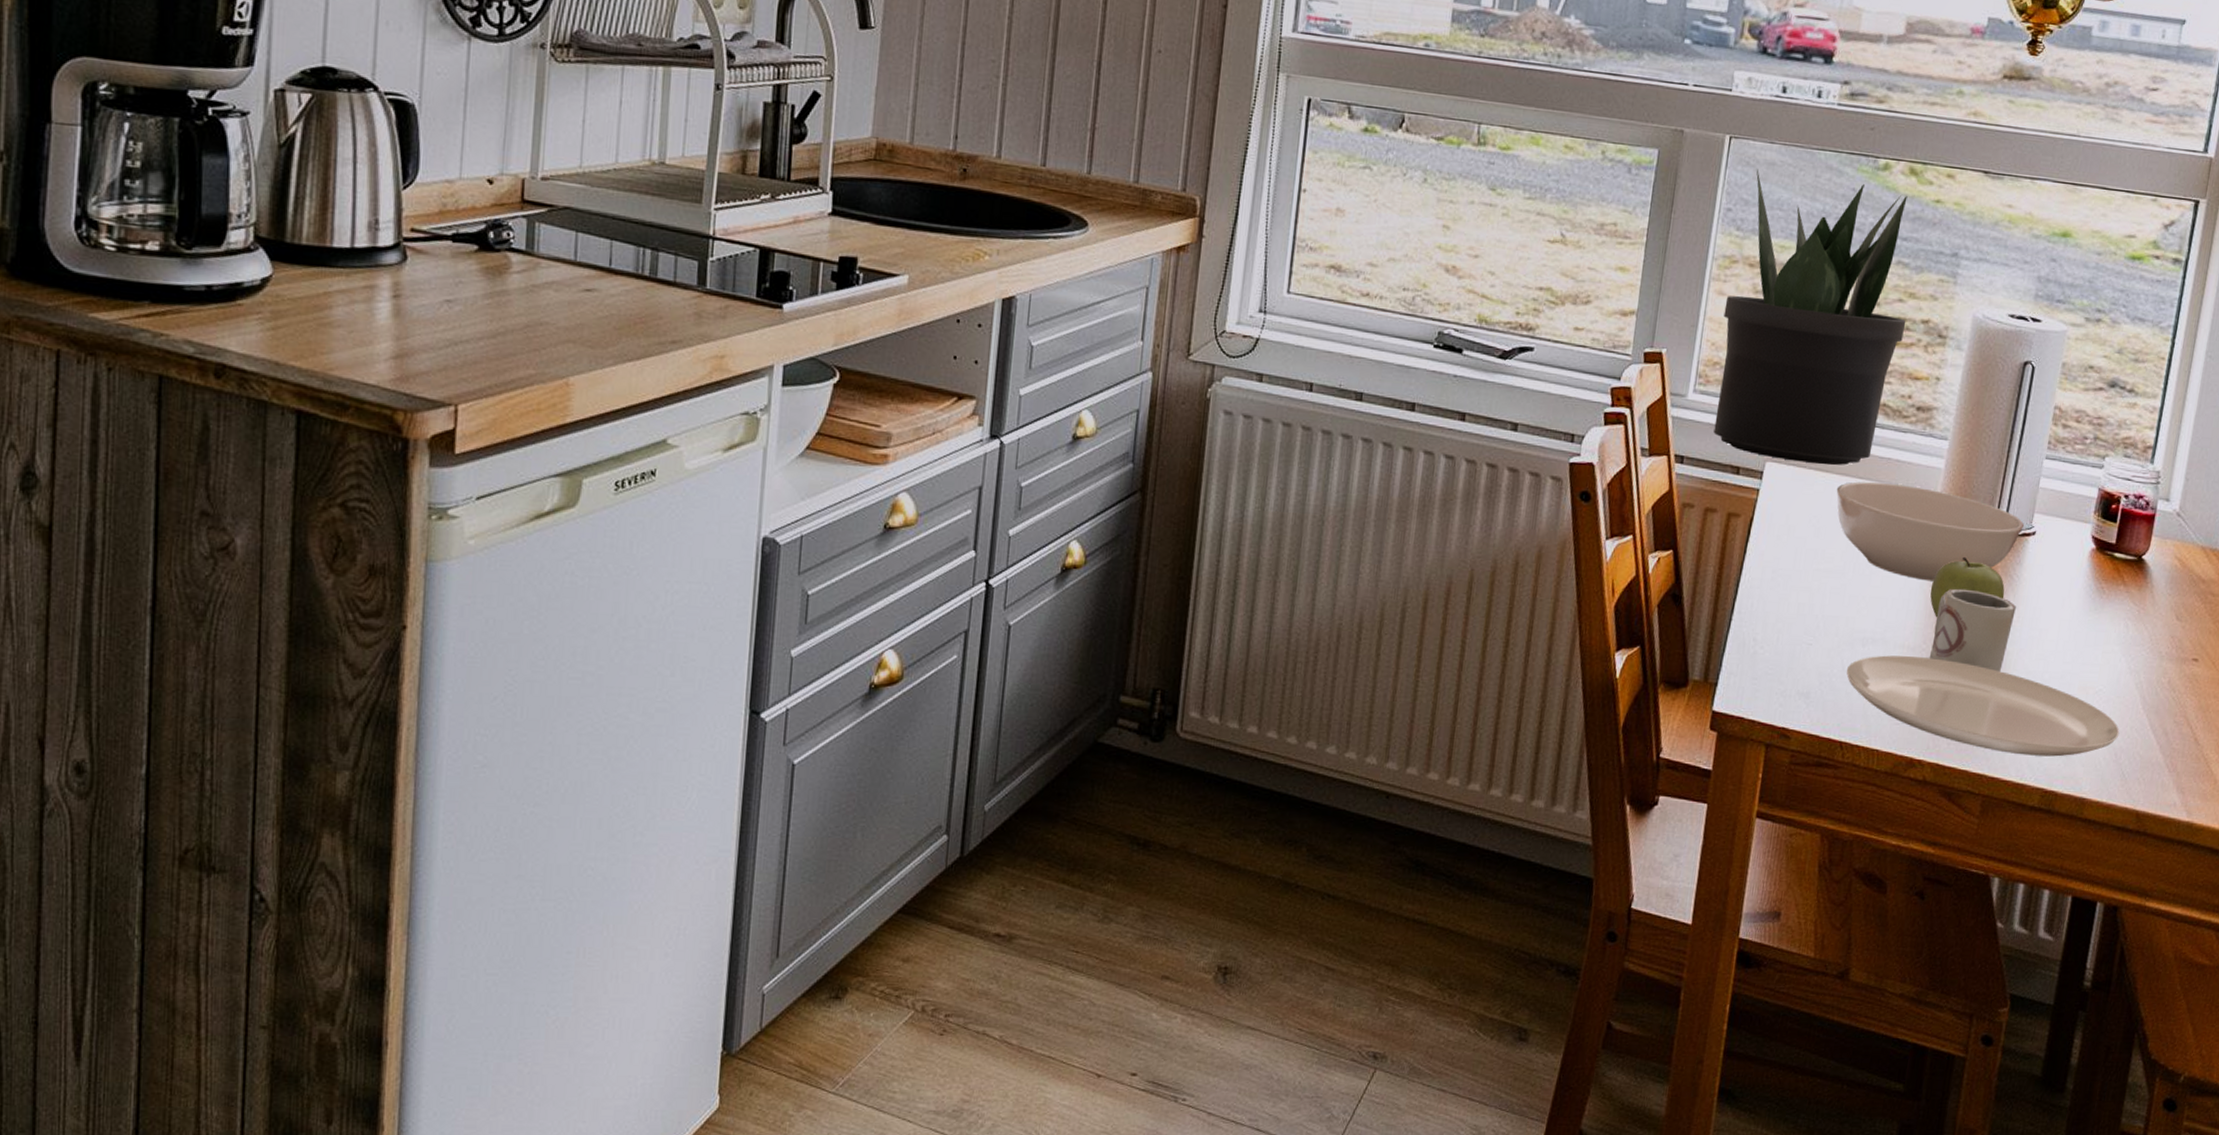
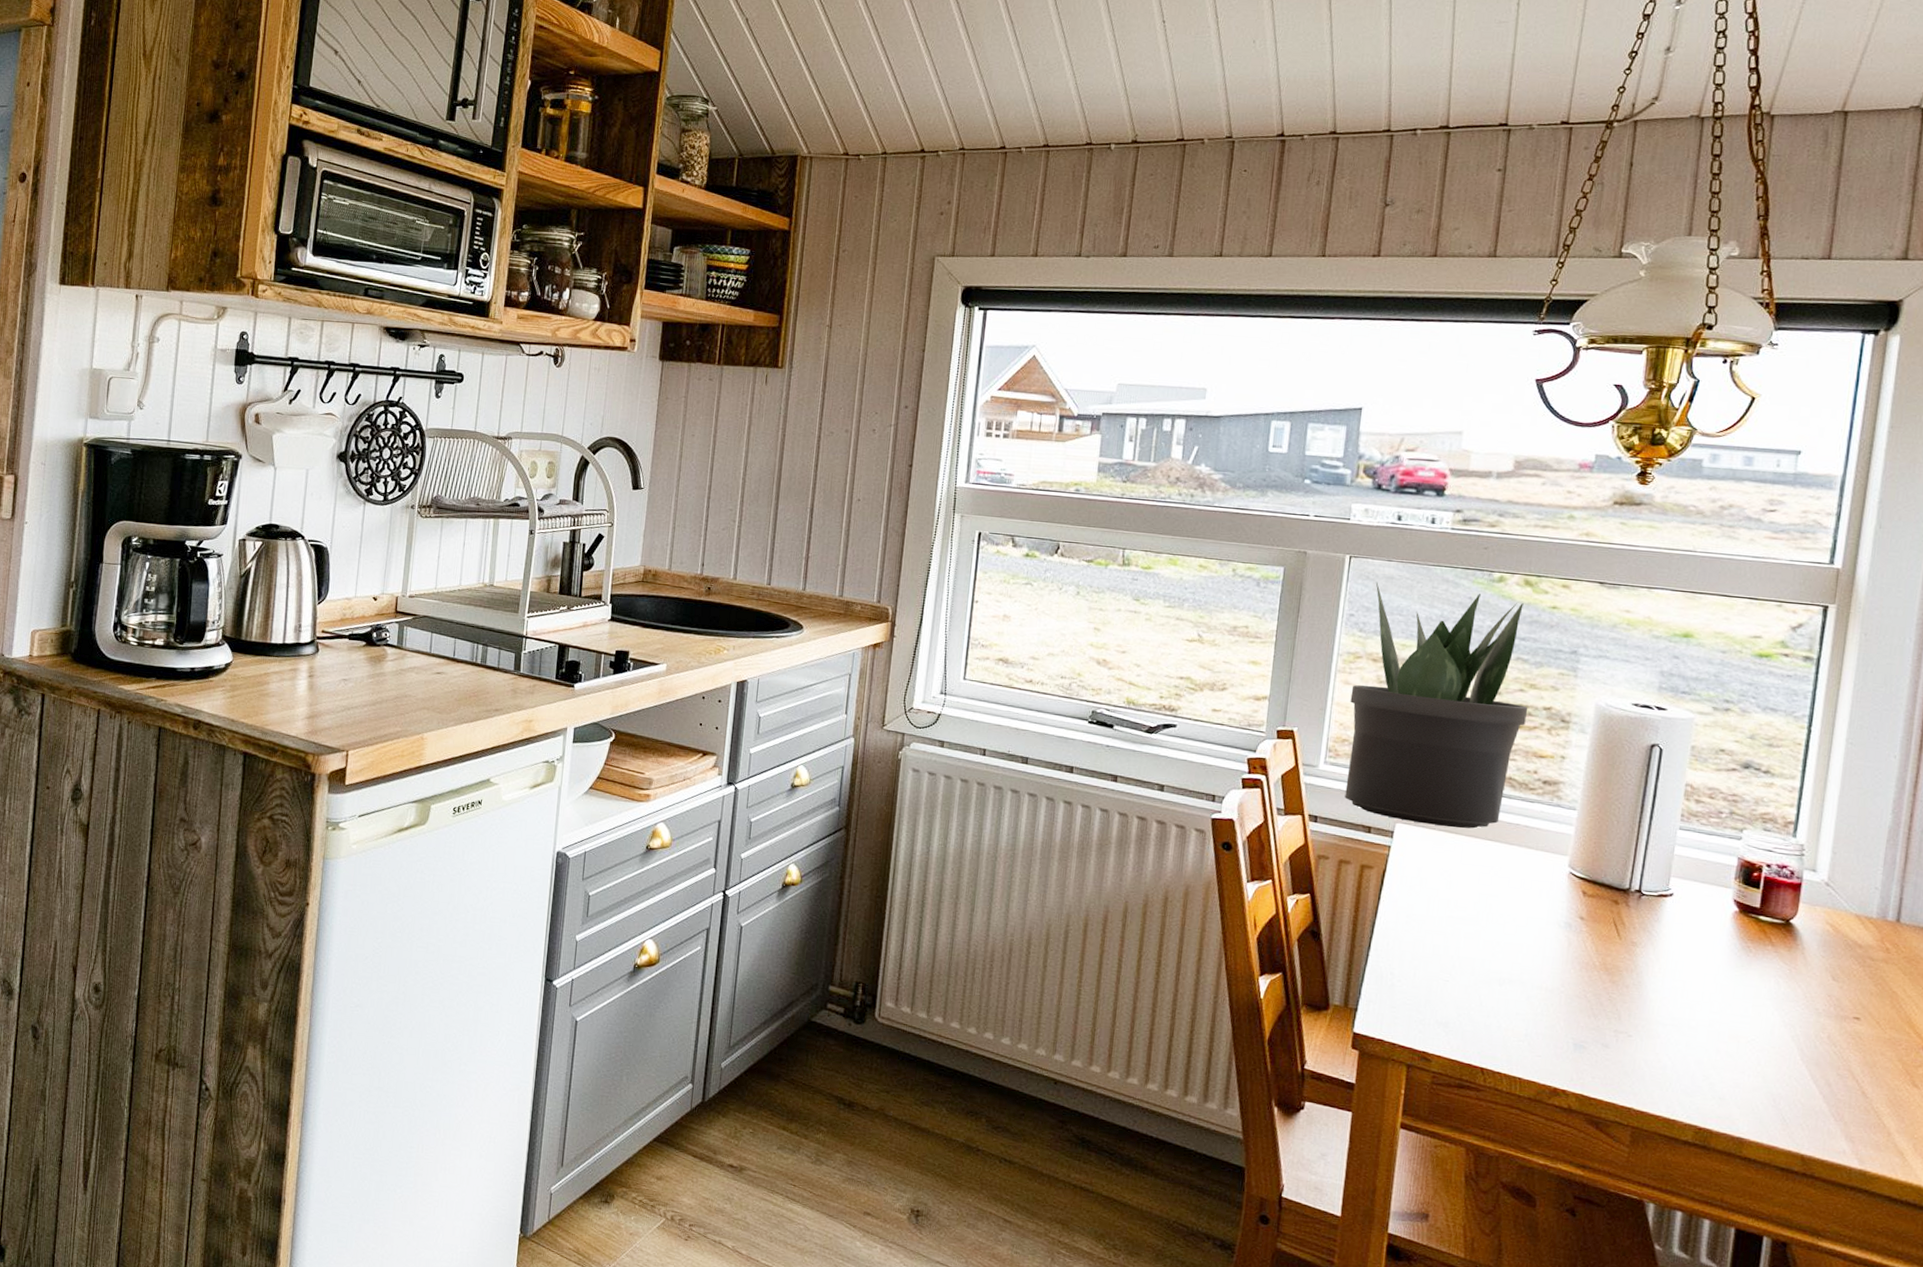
bowl: present [1836,481,2024,581] -> none [1466,843,1660,932]
plate: present [1846,655,2120,757] -> none [1484,994,1777,1098]
cup: present [1929,588,2016,672] -> none [1568,940,1657,1017]
fruit: present [1930,556,2005,618] -> none [1566,912,1644,965]

